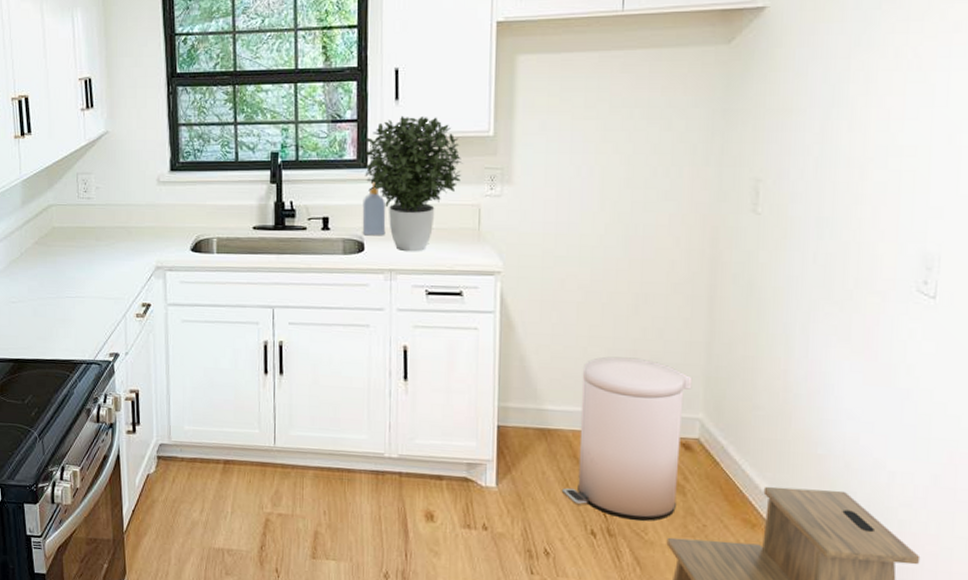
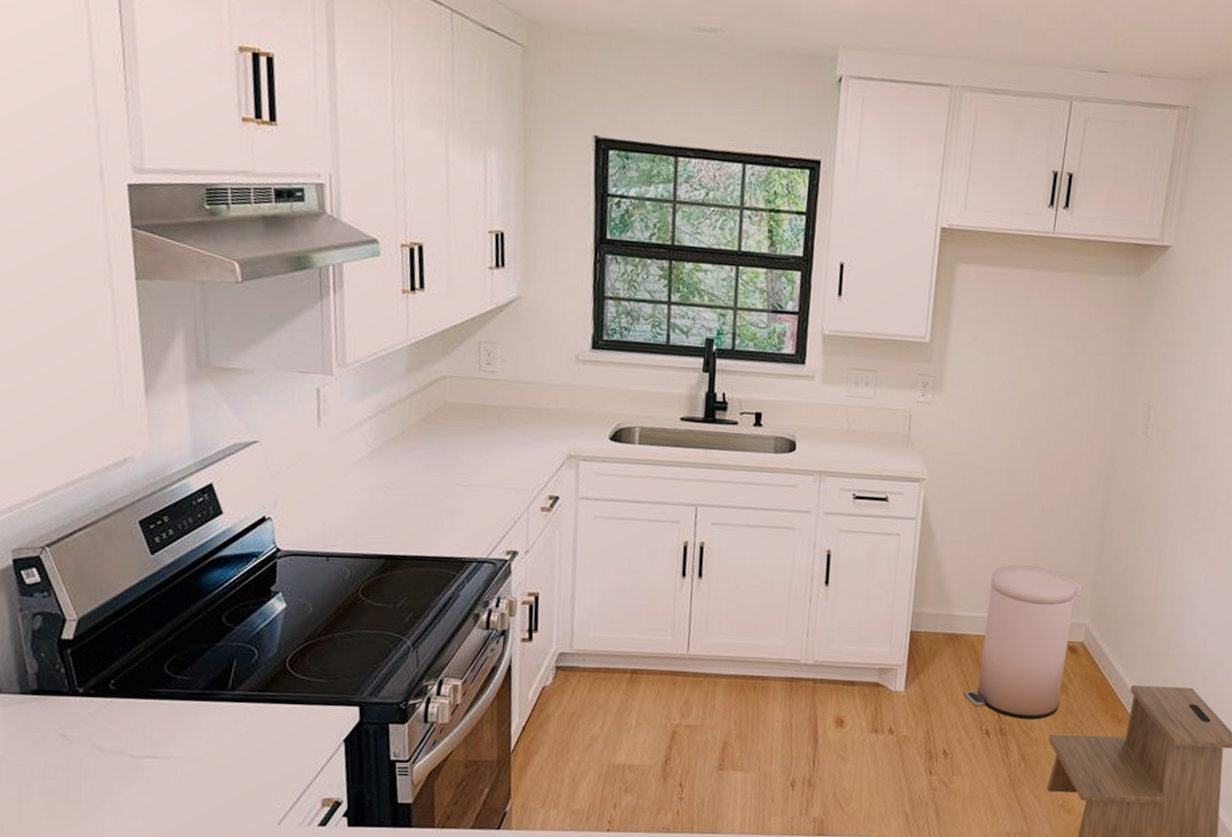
soap bottle: present [362,182,386,236] -> none [795,379,821,436]
potted plant: present [364,115,464,252] -> none [802,313,900,455]

